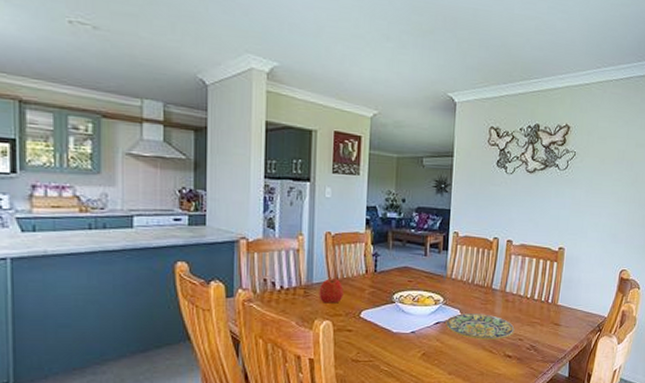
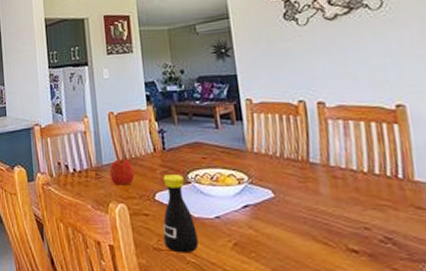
bottle: none [362,295,393,363] -> present [163,175,198,253]
plate: present [445,313,516,340] -> none [256,194,356,228]

